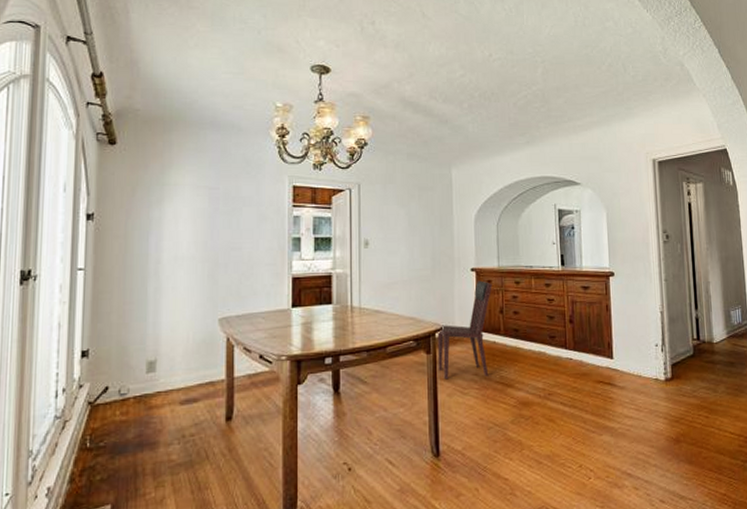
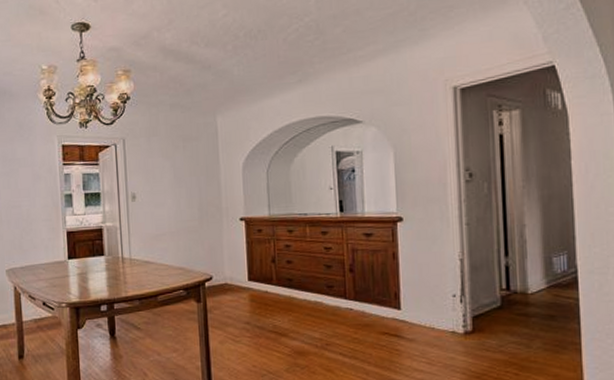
dining chair: present [437,280,493,380] -> none [207,230,263,328]

